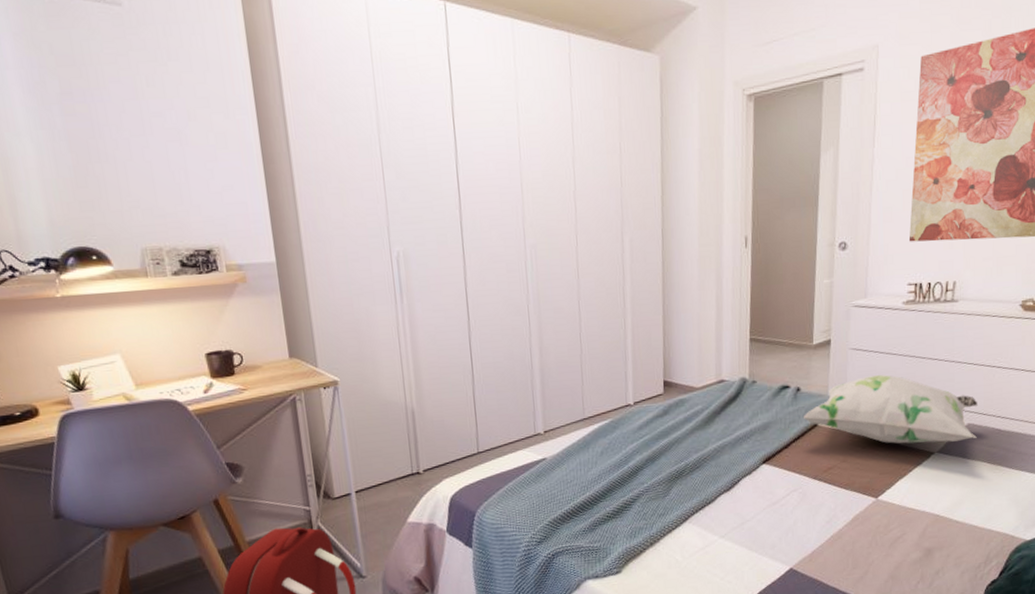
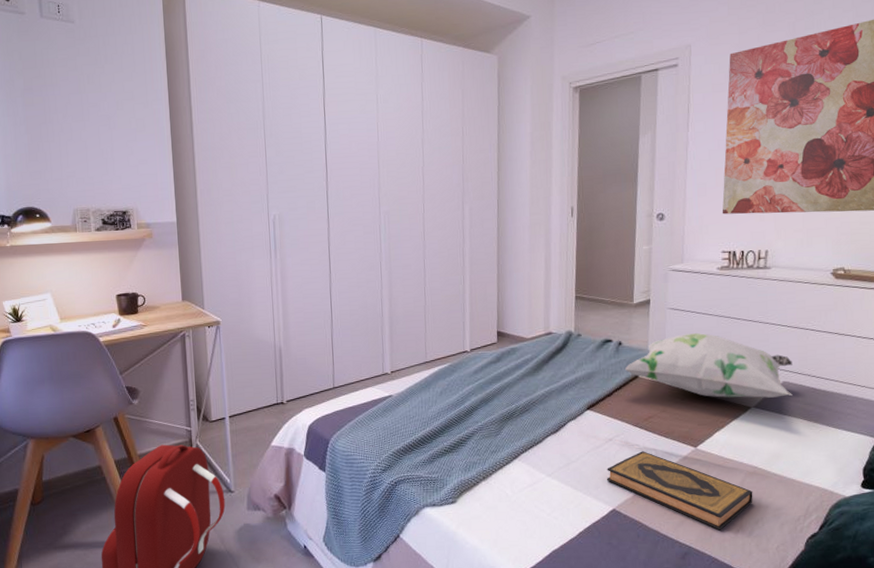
hardback book: none [783,505,934,584] -> present [606,451,753,531]

